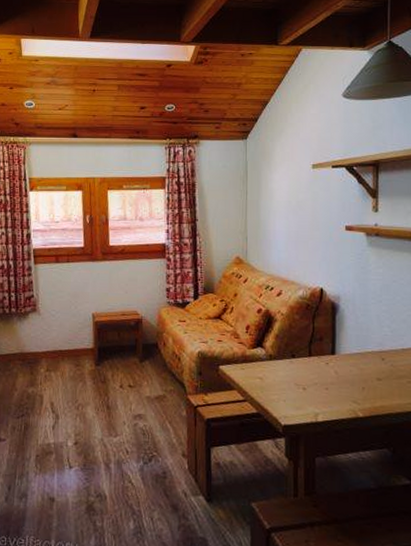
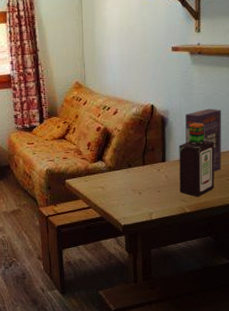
bottle: none [351,312,393,400] -> present [179,122,215,197]
cereal box: none [359,297,402,372] -> present [185,108,222,172]

